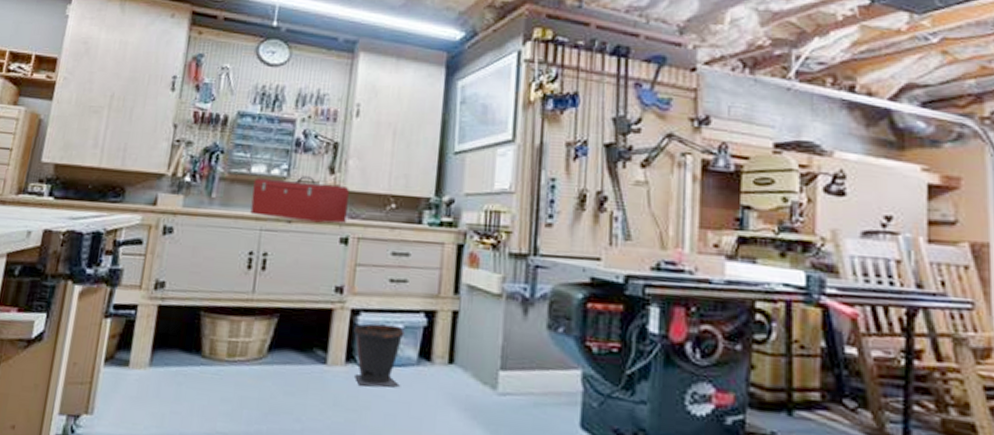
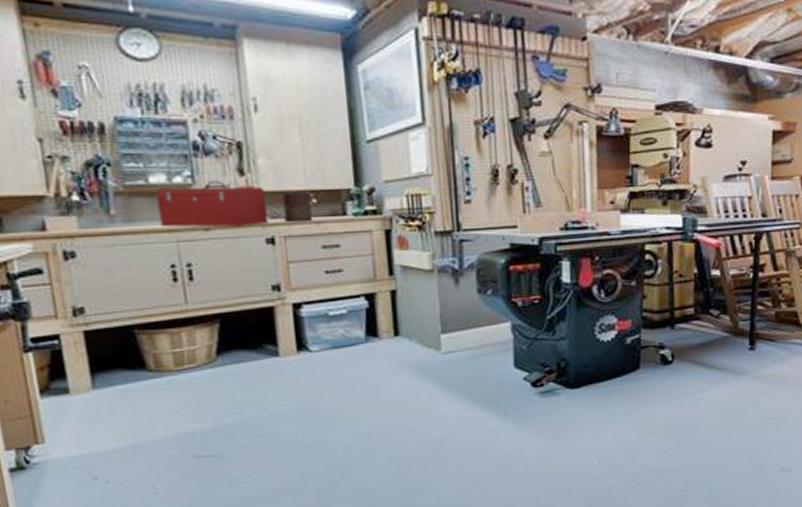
bucket: present [353,323,405,387] -> none [298,312,353,369]
paint can: none [361,195,392,227] -> present [281,192,314,223]

